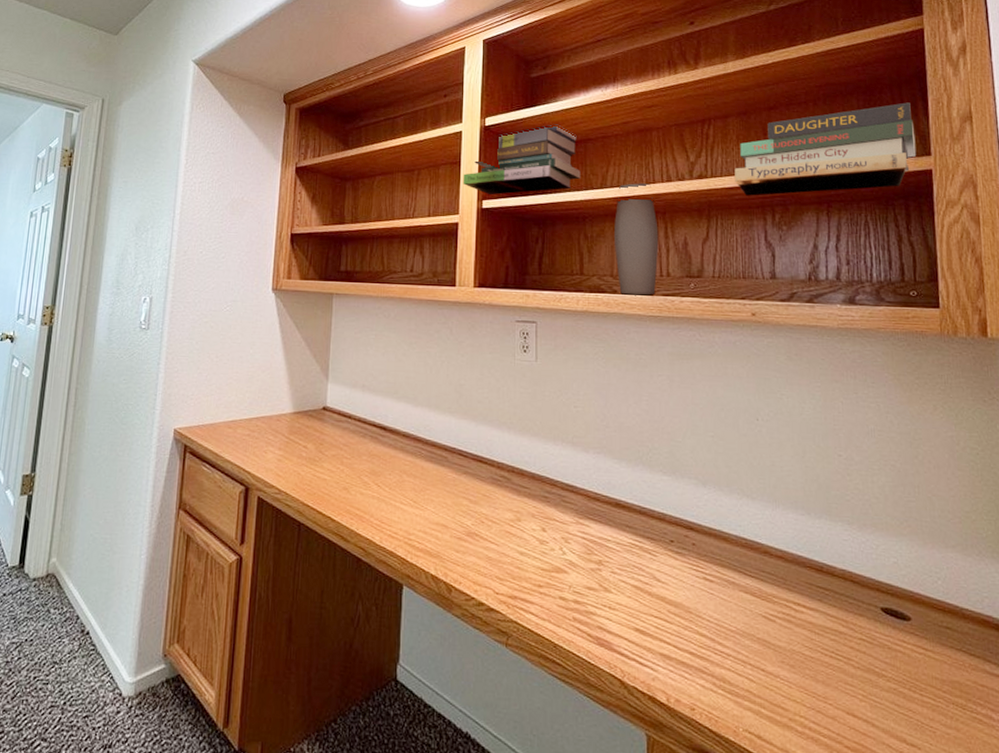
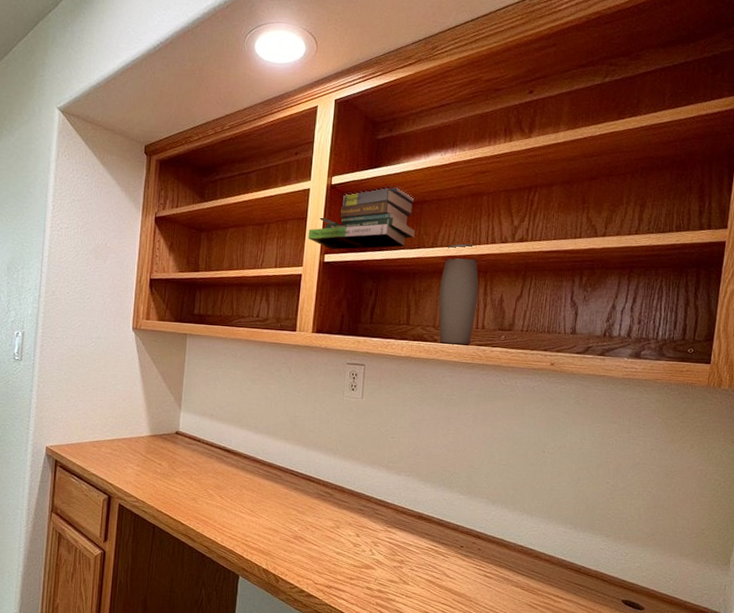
books: present [734,102,917,196] -> none [551,178,718,260]

